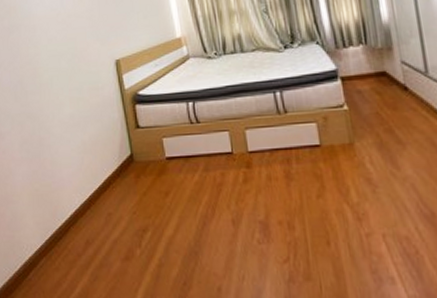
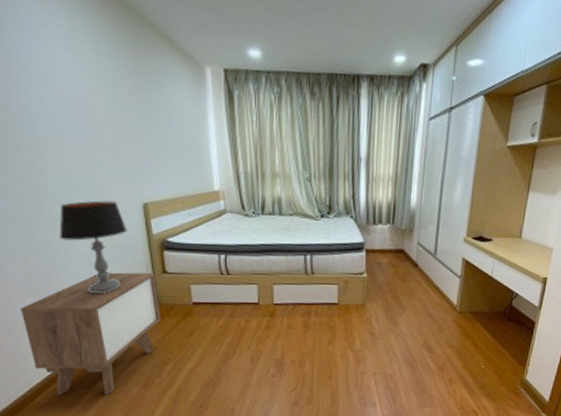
nightstand: none [17,129,138,271] -> present [20,272,161,395]
table lamp: none [48,62,103,156] -> present [59,200,127,294]

